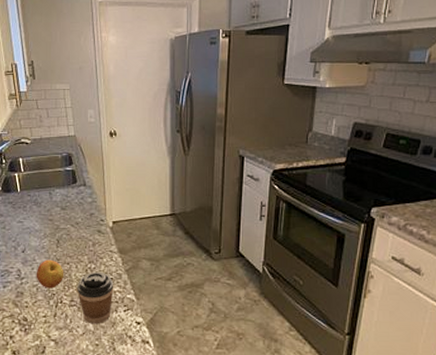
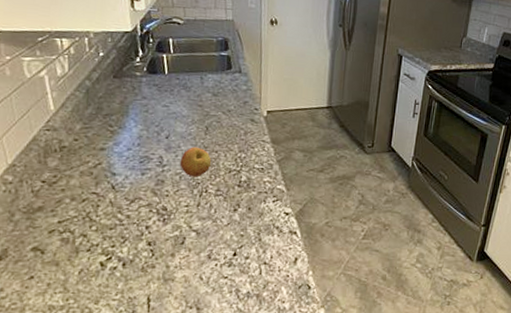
coffee cup: present [76,271,114,324] -> none [224,161,264,215]

